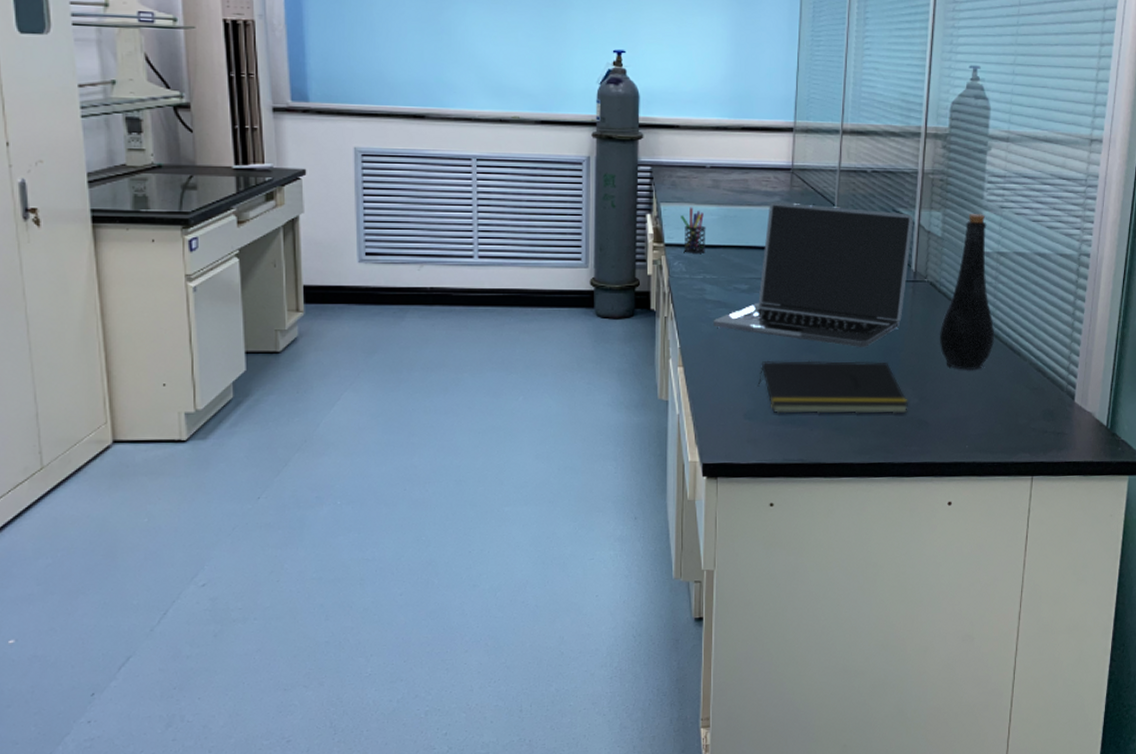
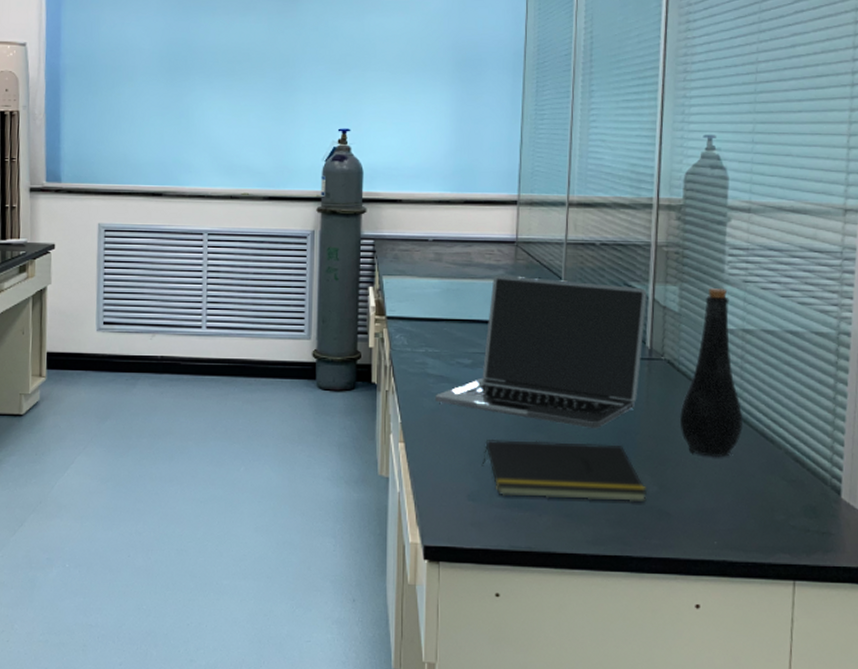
pen holder: present [681,207,706,253] -> none [403,280,429,327]

